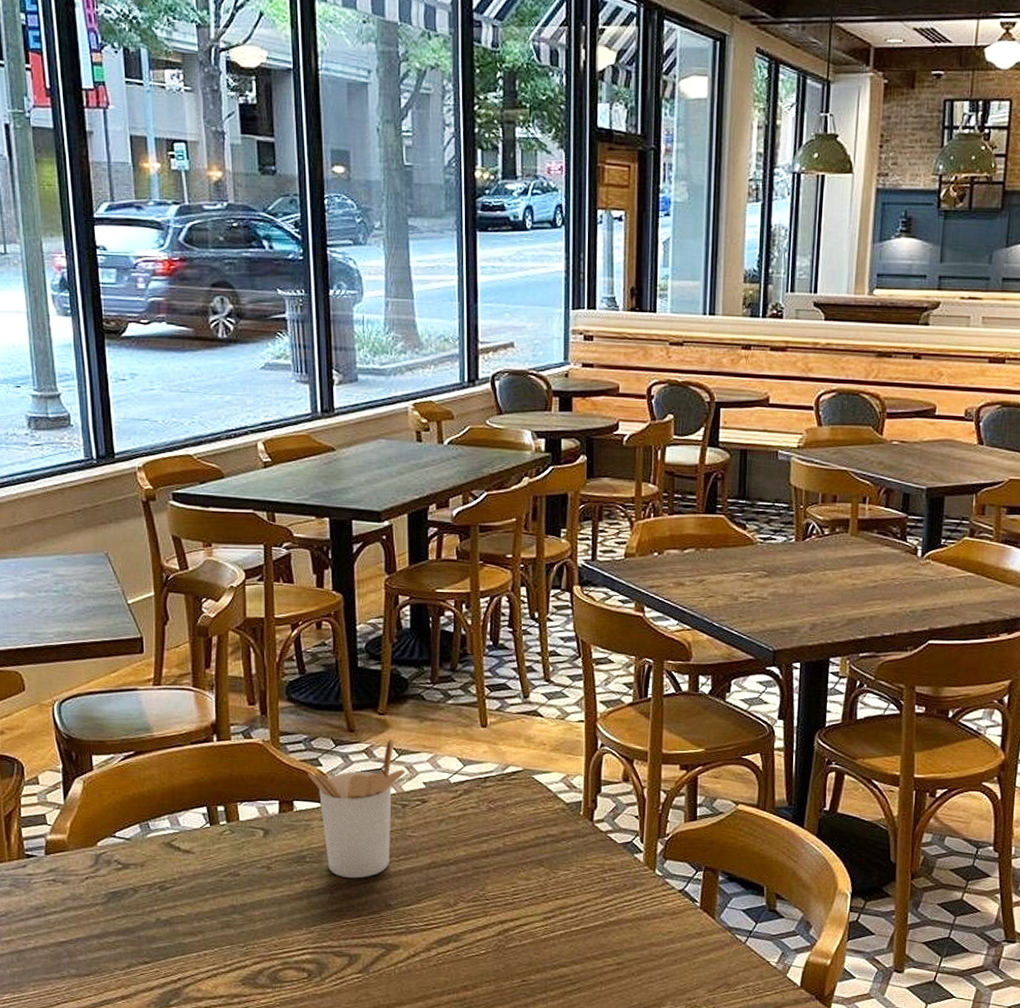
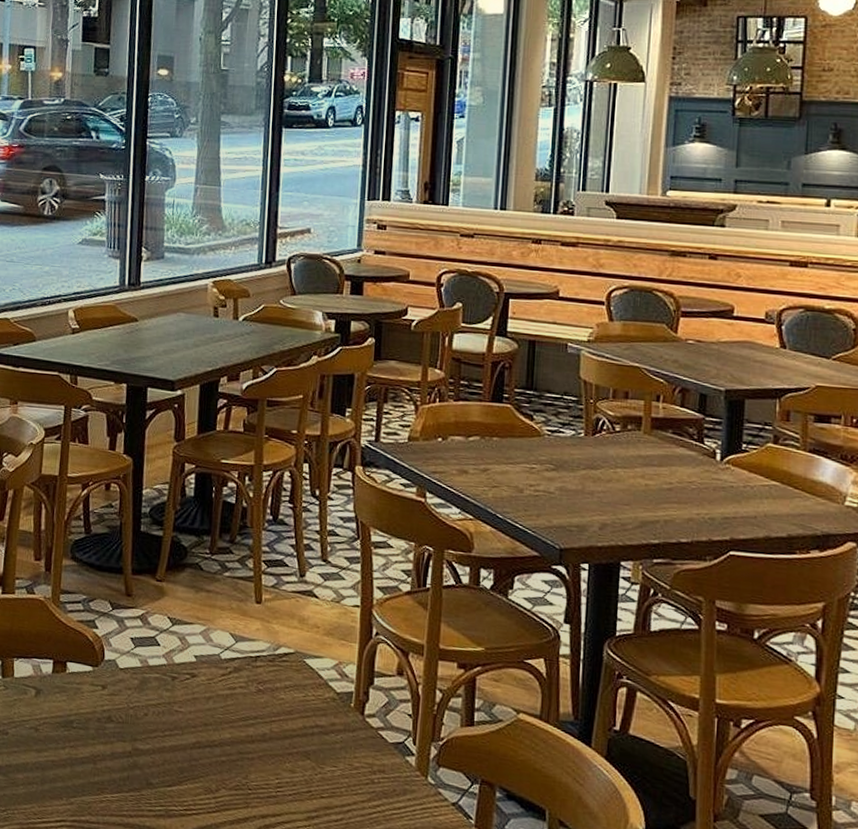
utensil holder: present [308,737,406,879] -> none [83,605,178,751]

